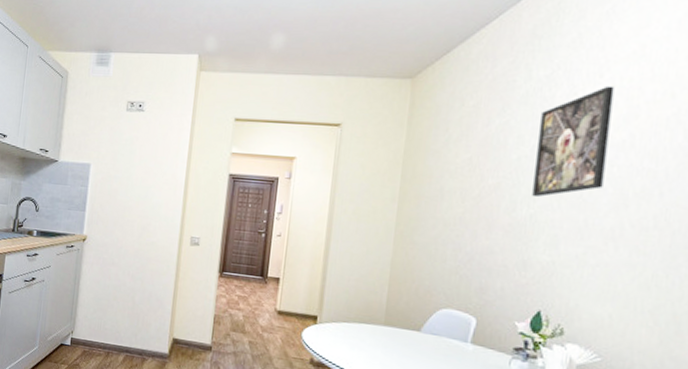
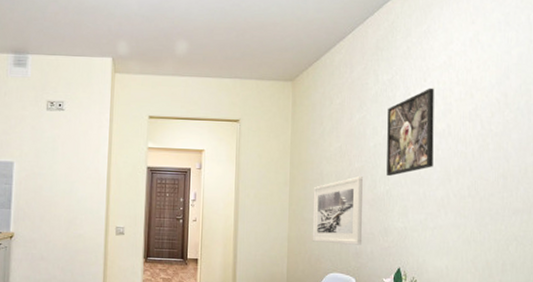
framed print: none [422,195,498,279] -> present [312,176,363,245]

